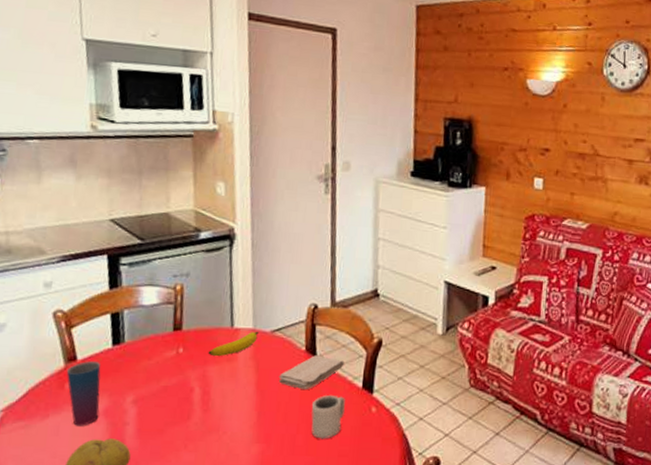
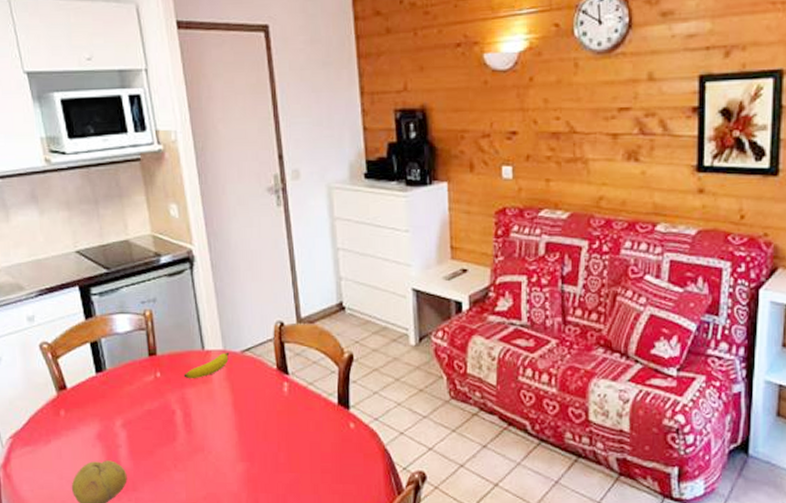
cup: present [66,360,101,426] -> none [59,388,94,450]
washcloth: present [278,355,345,389] -> none [254,373,317,408]
cup: present [311,394,345,439] -> none [290,412,323,456]

